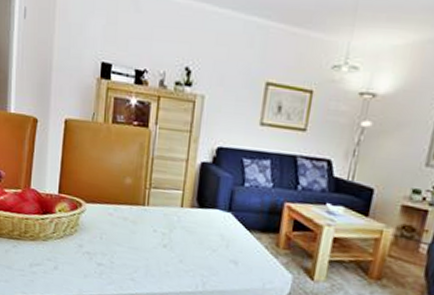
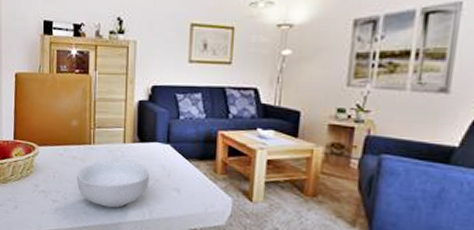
cereal bowl: none [126,224,207,277] -> present [77,160,150,208]

